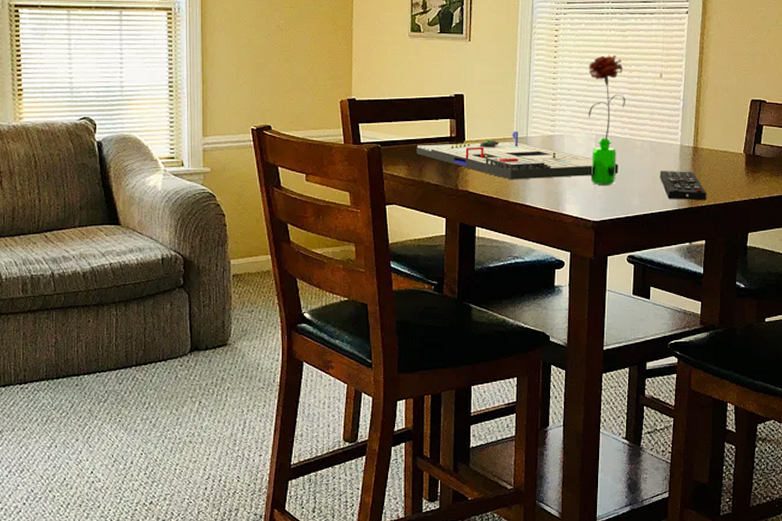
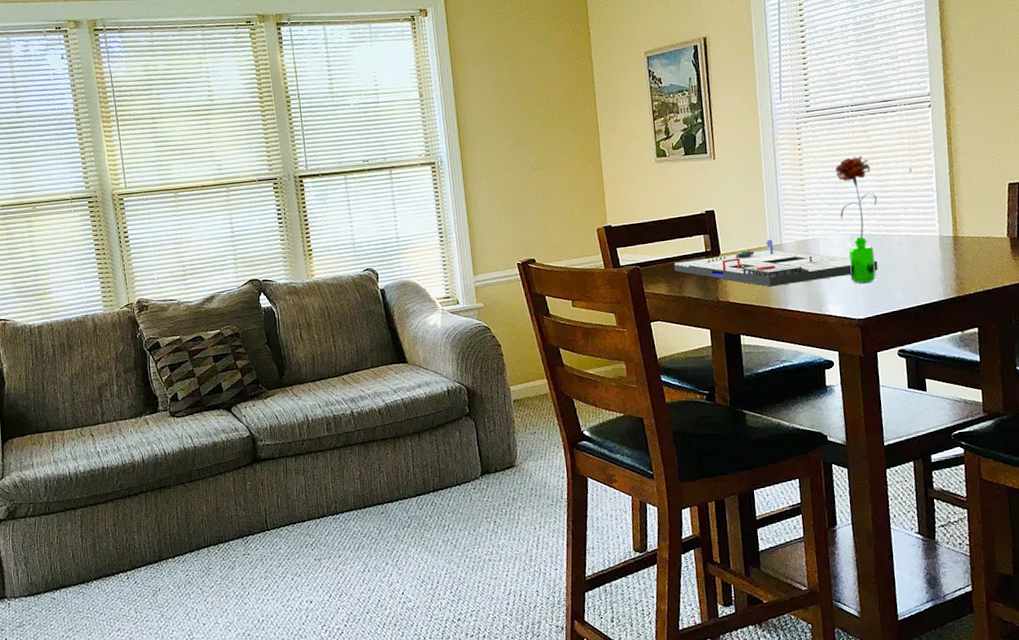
remote control: present [660,171,707,201] -> none [921,260,974,290]

